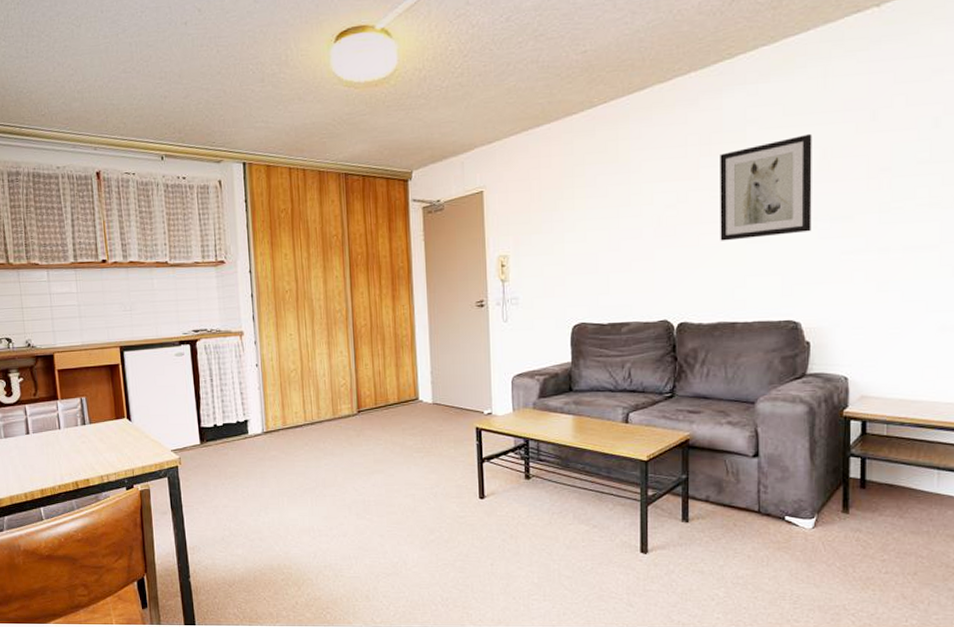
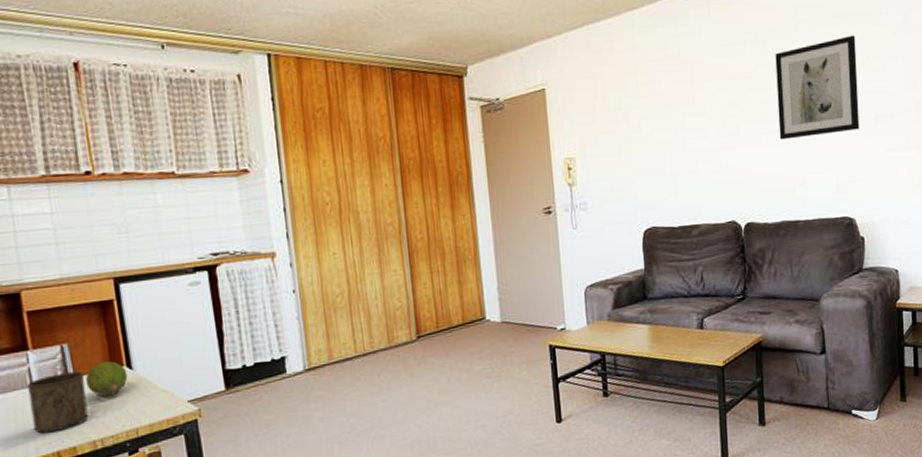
cup: none [56,420,98,466] -> present [27,372,89,434]
fruit: none [97,413,128,442] -> present [85,361,128,397]

